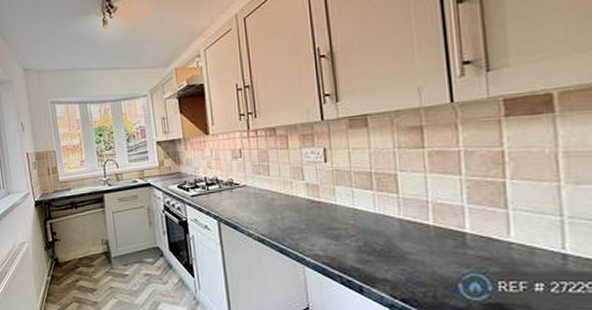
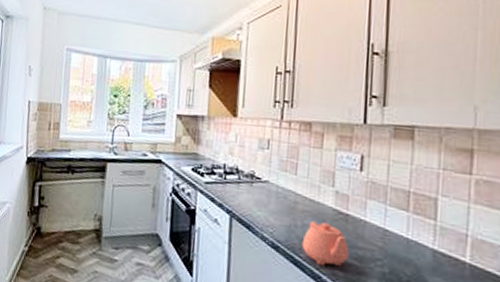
teapot: none [283,212,326,250] -> present [301,221,349,267]

